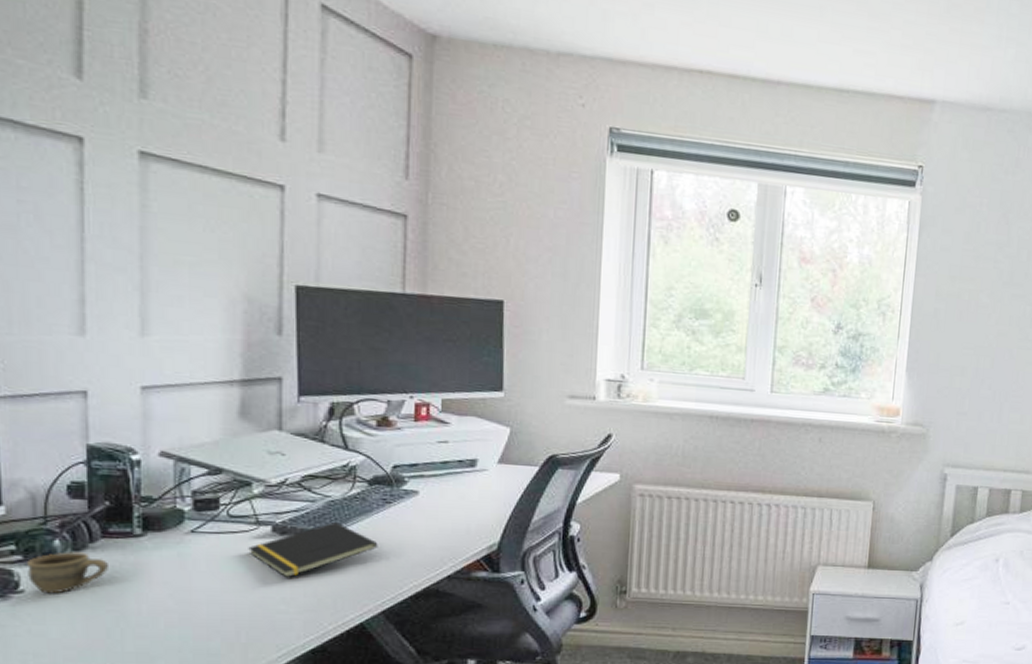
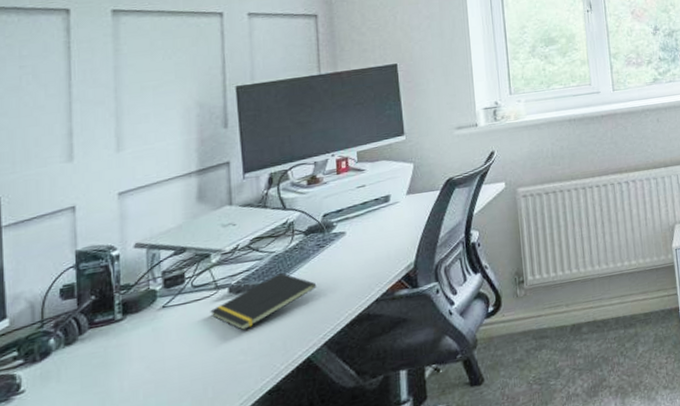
cup: present [27,552,110,594] -> none [27,345,96,390]

